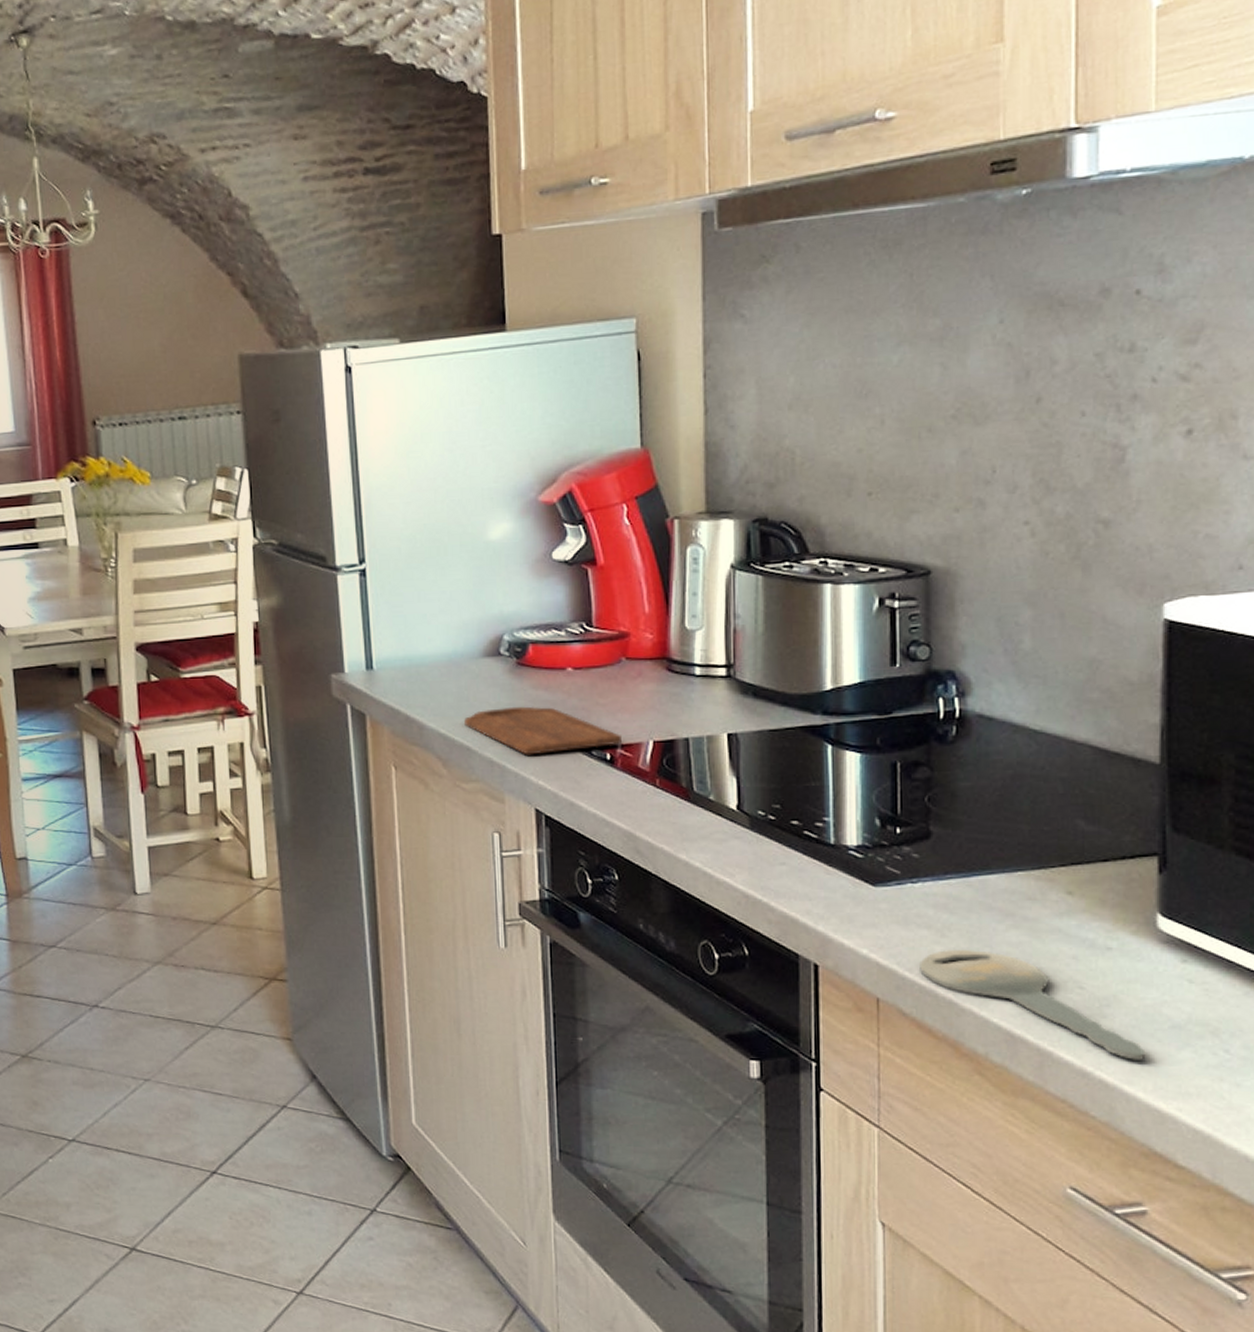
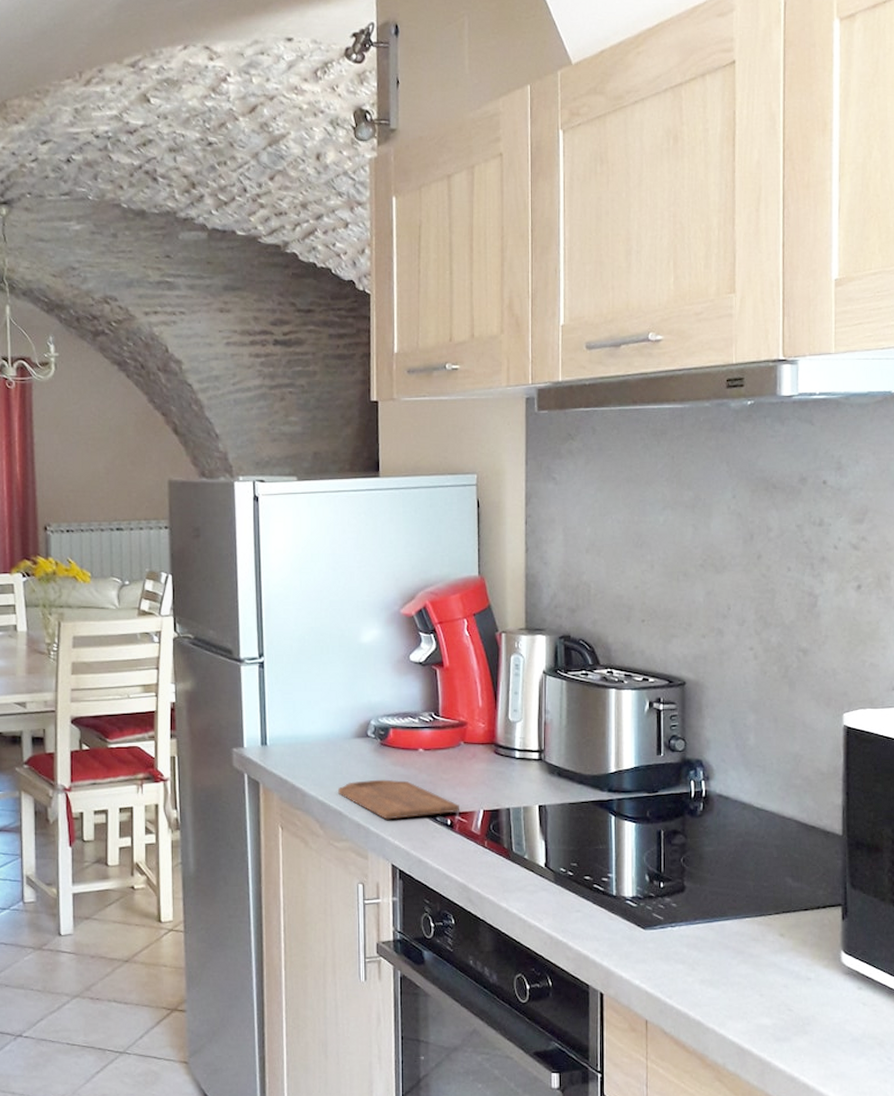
key: present [918,950,1144,1060] -> none [676,981,834,1067]

